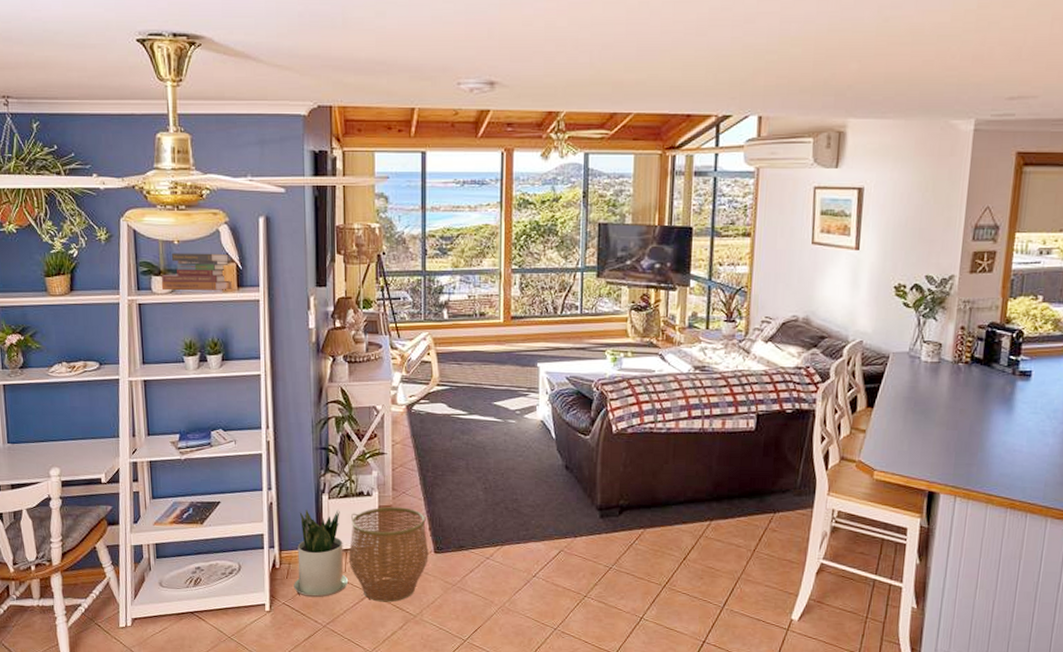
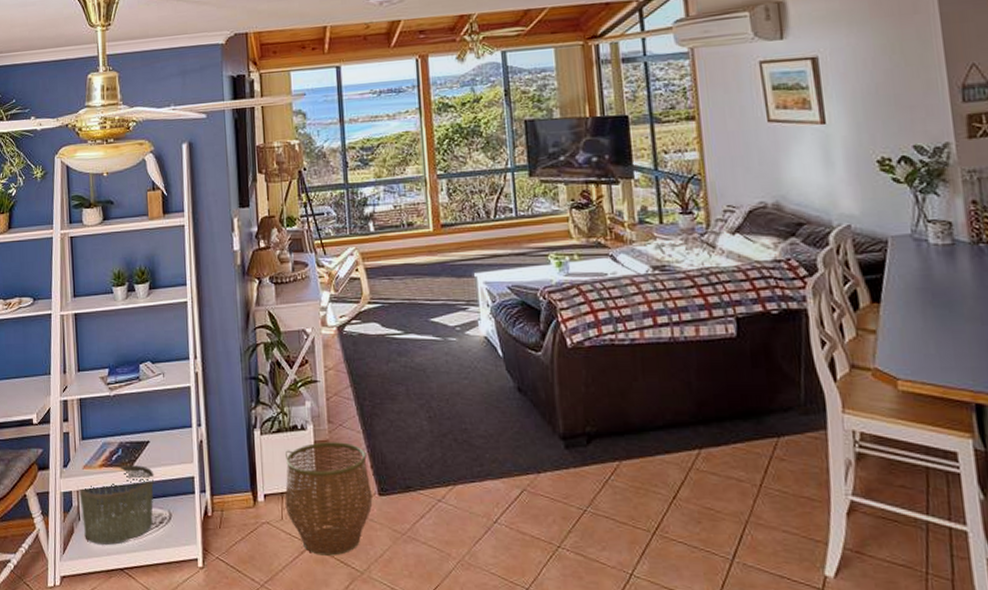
basket: none [150,522,225,592] -> present [79,465,154,545]
books: present [161,252,232,292] -> none [91,181,158,222]
planter: present [294,510,349,598] -> none [227,447,287,551]

